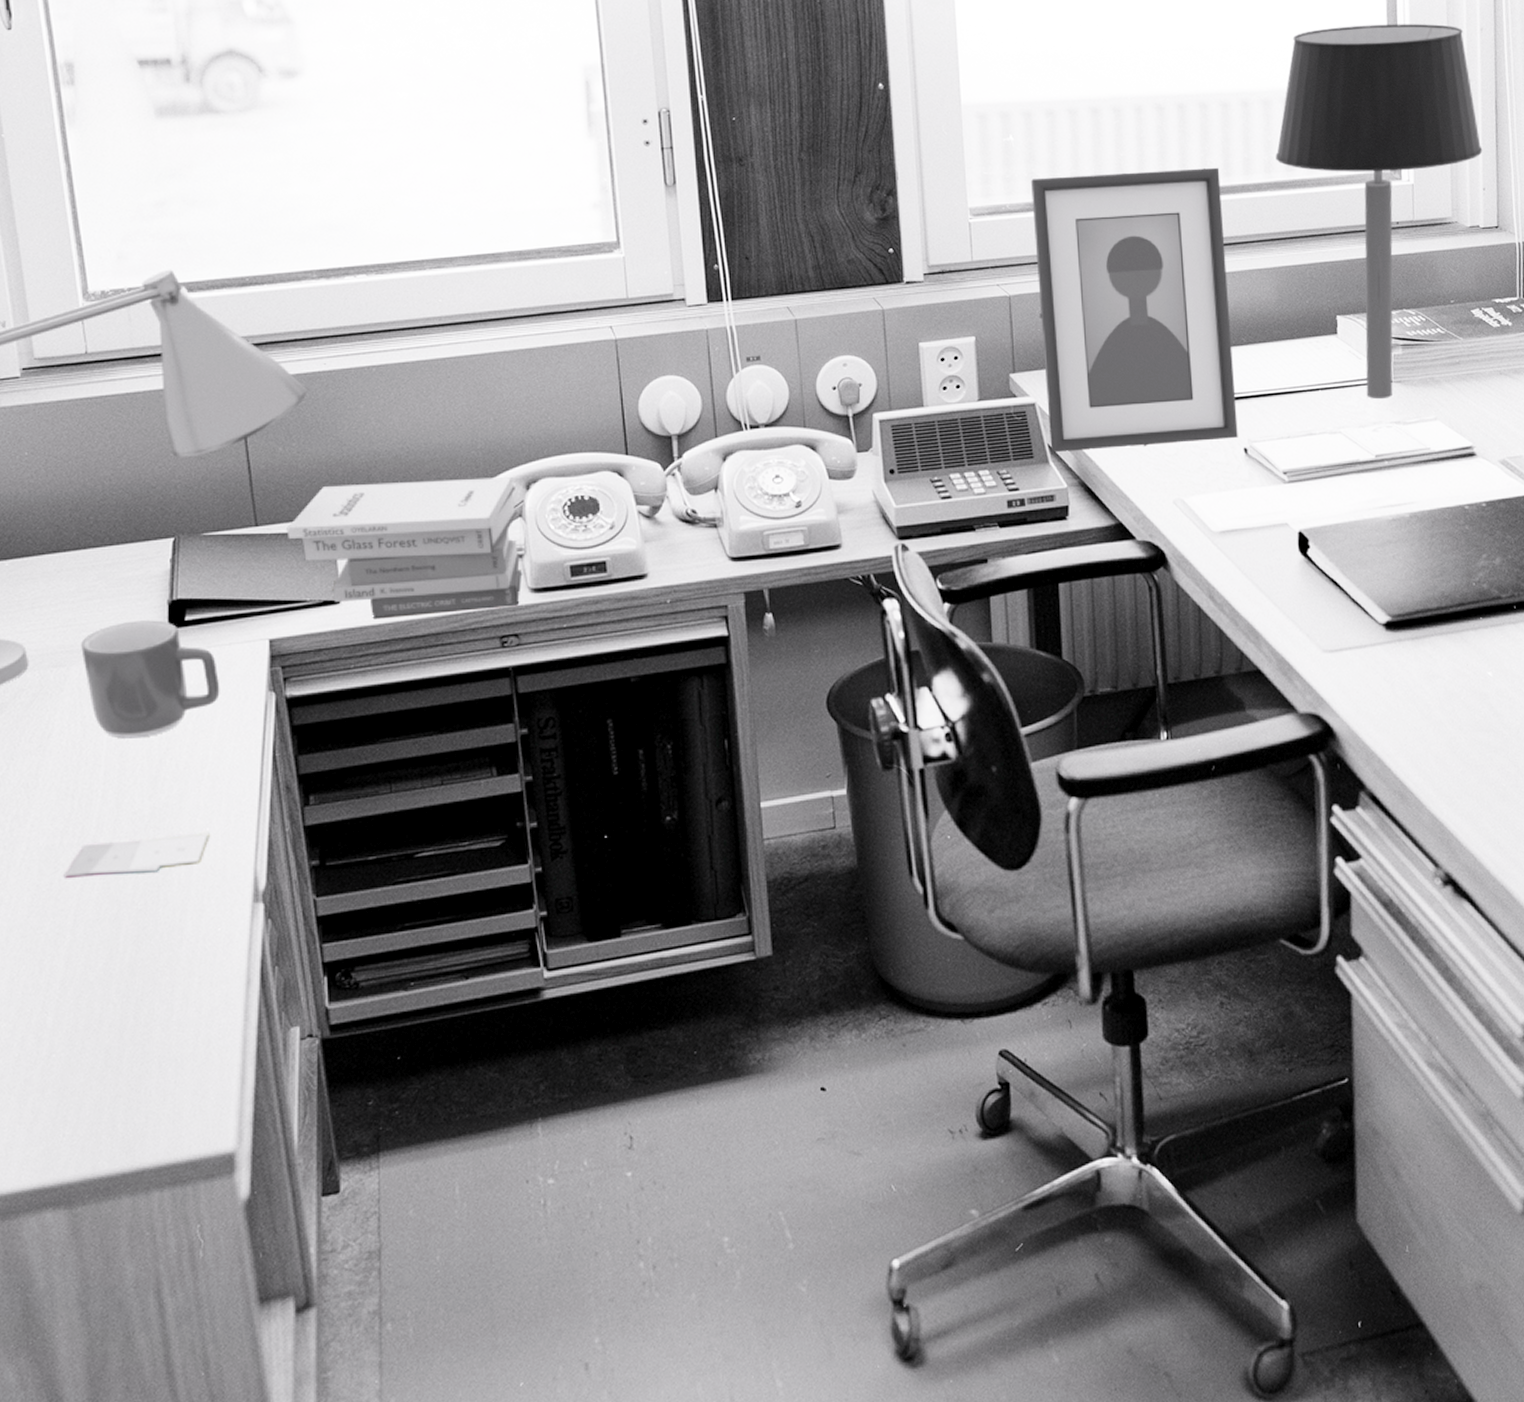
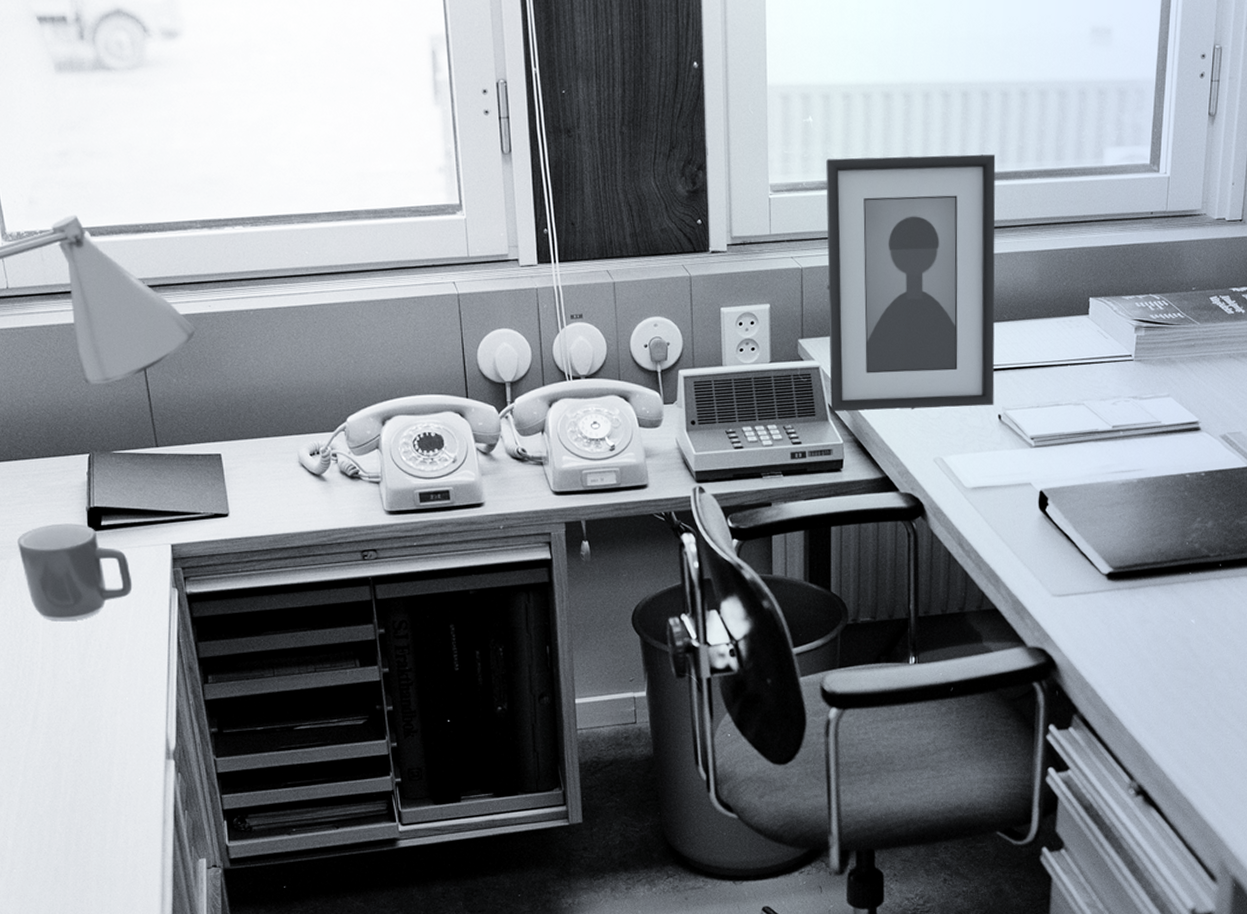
sticky notes: present [64,832,210,876] -> none [14,701,129,731]
books: present [286,477,521,620] -> none [182,413,379,532]
table lamp: present [1275,24,1483,400] -> none [1047,19,1236,376]

